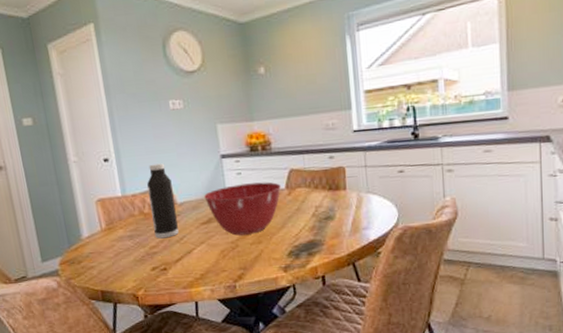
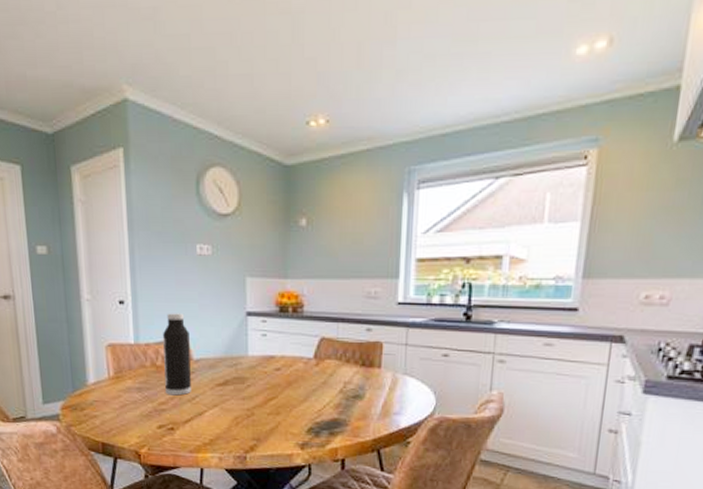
mixing bowl: present [204,182,281,236] -> none [223,347,309,404]

